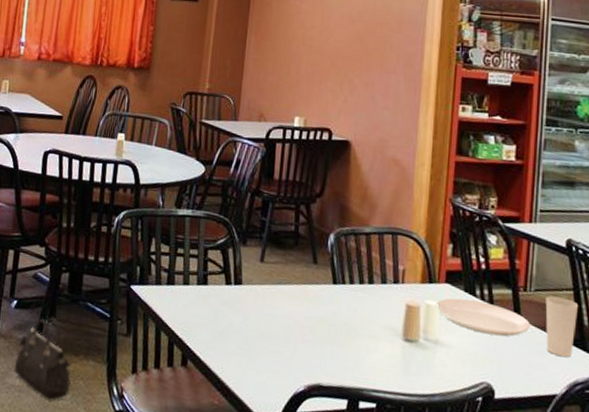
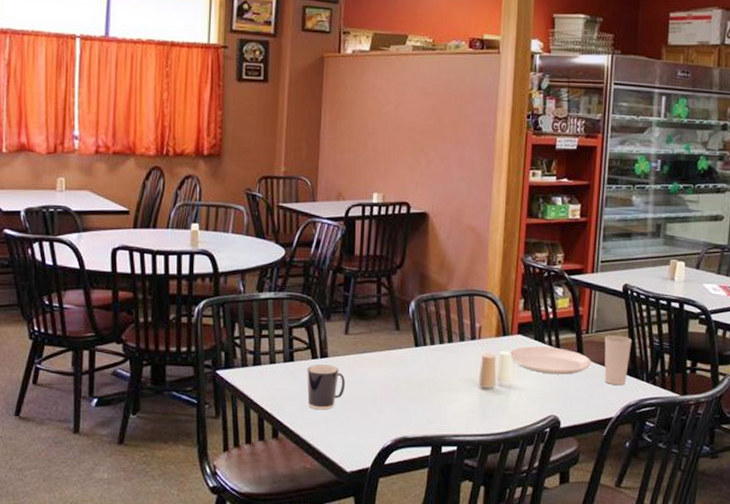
shoulder bag: present [14,317,71,400] -> none [100,410,162,487]
mug: none [218,291,259,343] -> present [307,365,346,410]

